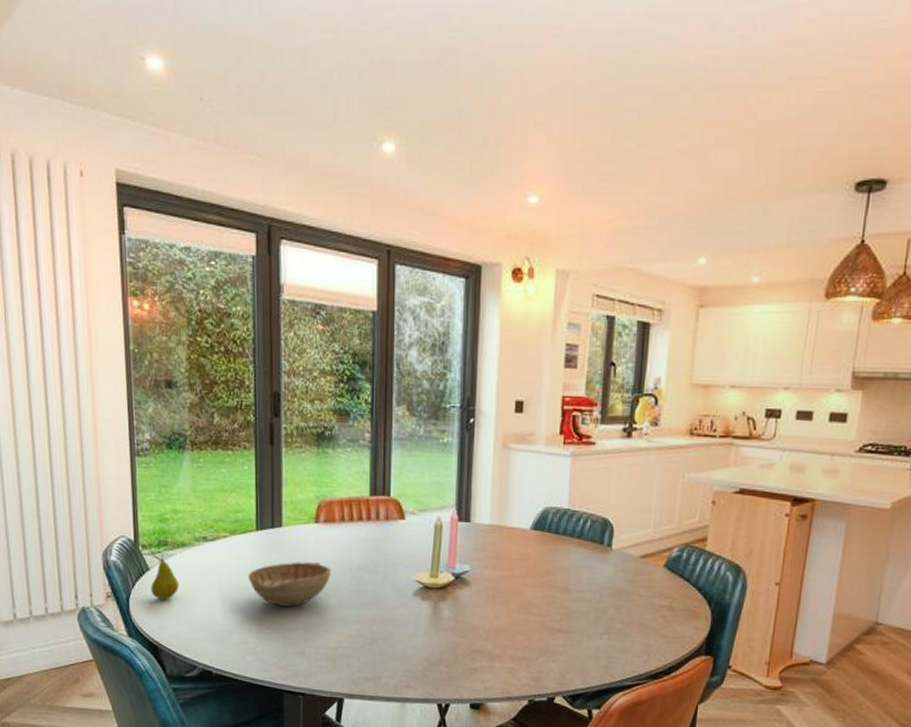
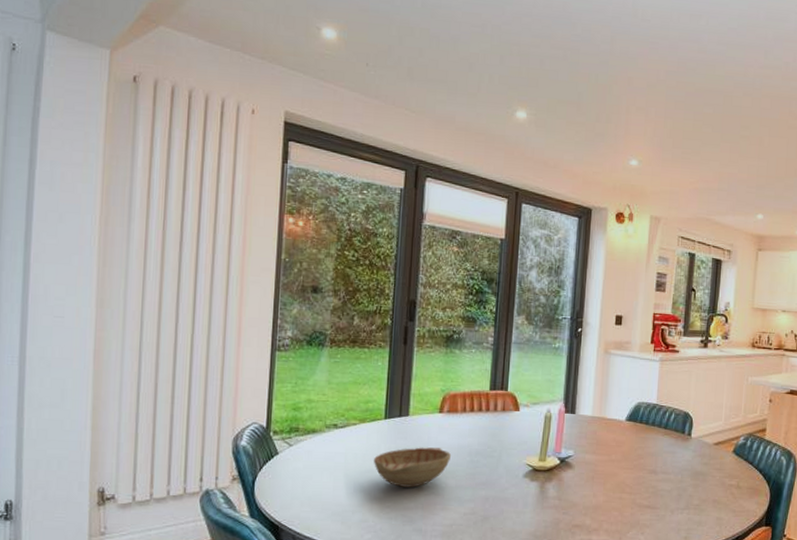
fruit: present [151,553,180,600] -> none [278,439,307,482]

